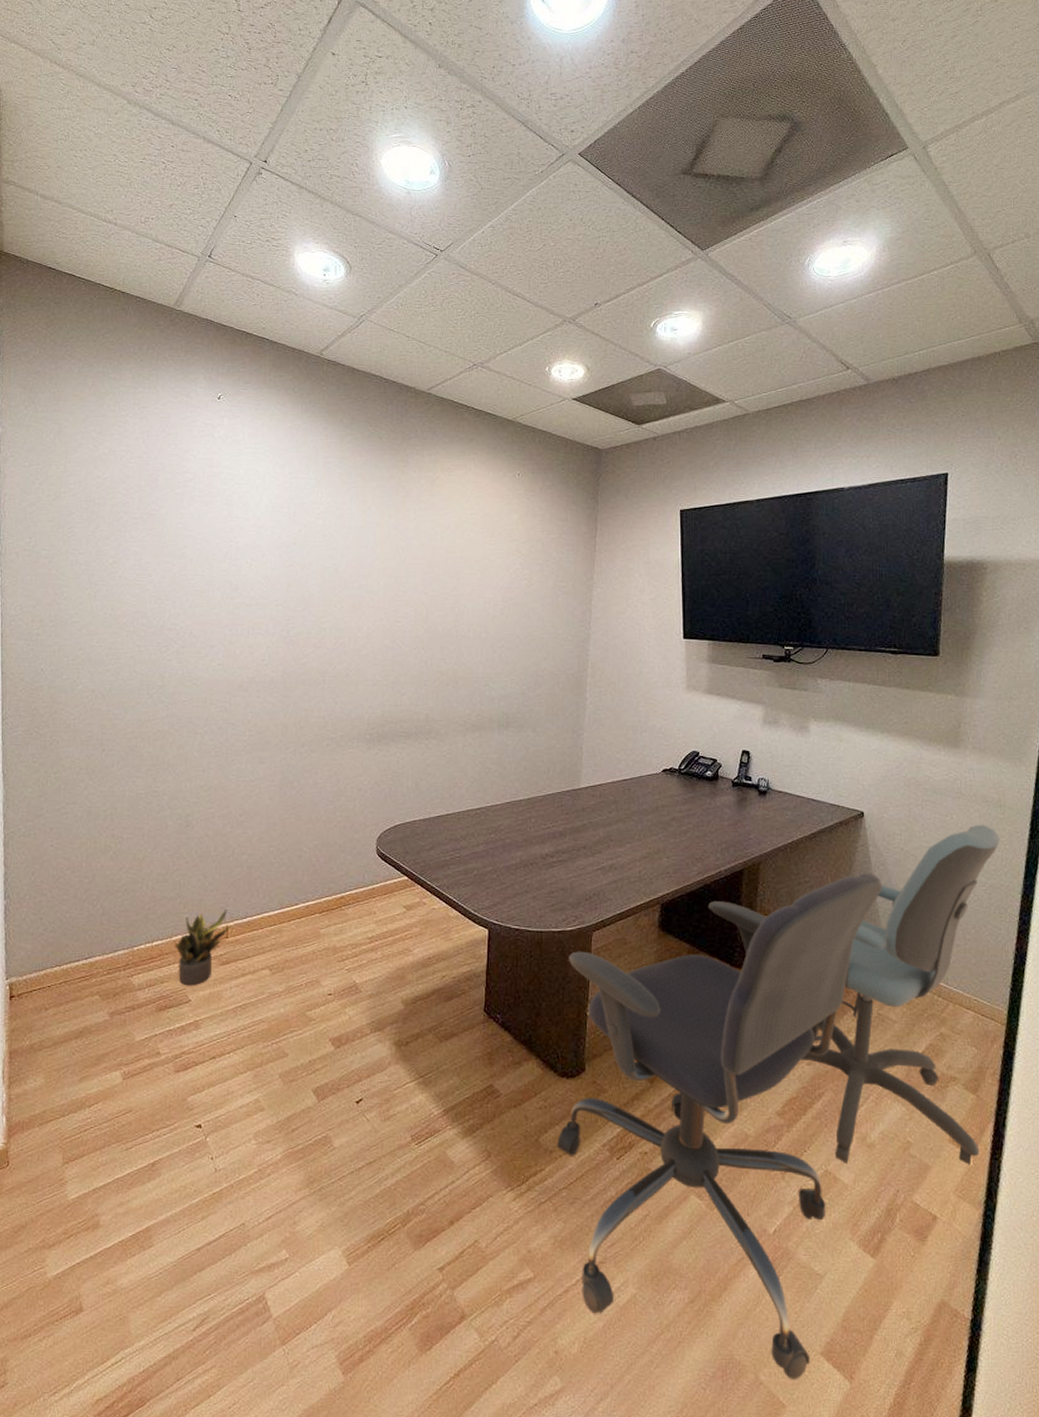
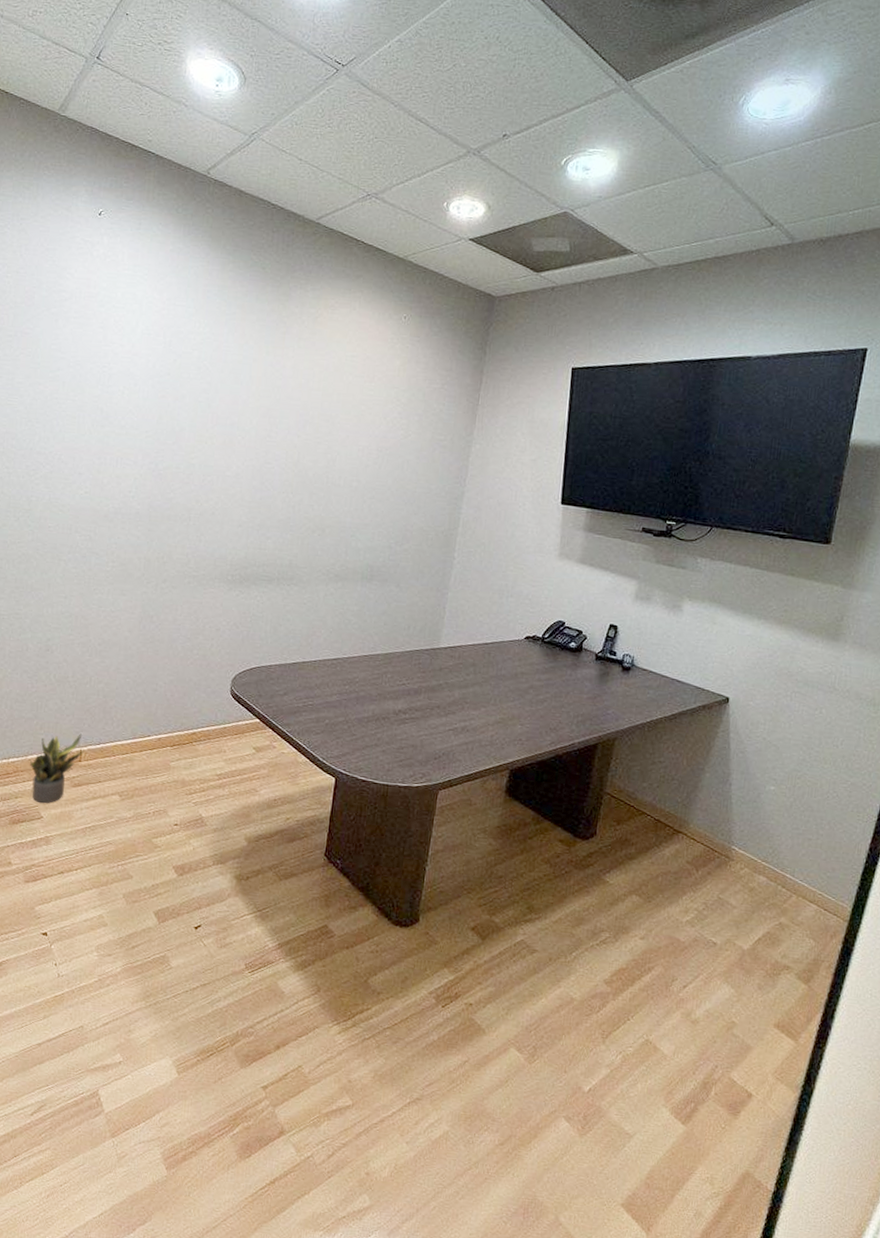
office chair: present [557,872,883,1380] -> none [385,758,740,1225]
office chair: present [801,824,1000,1165] -> none [634,721,869,1051]

